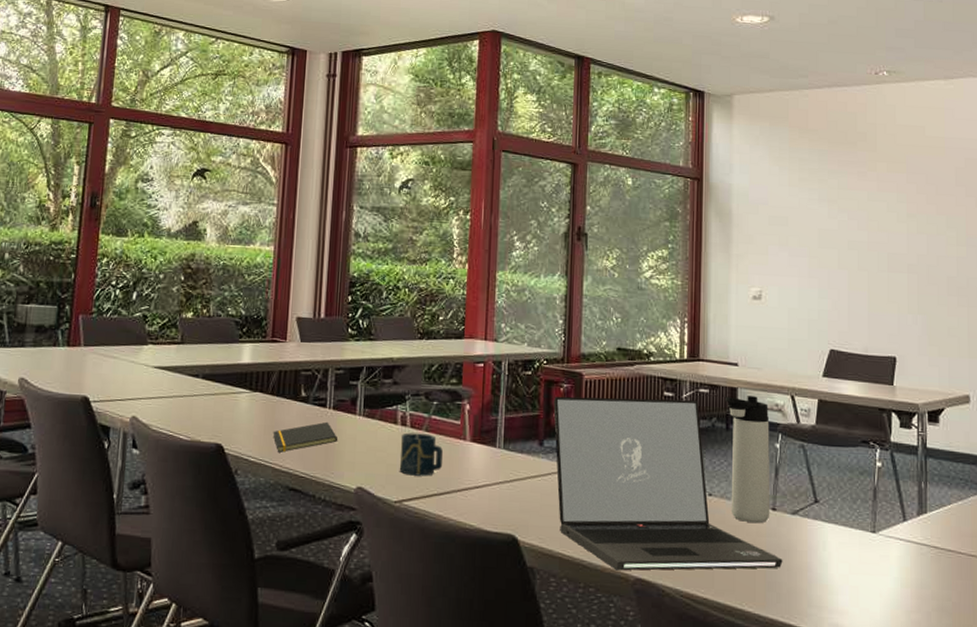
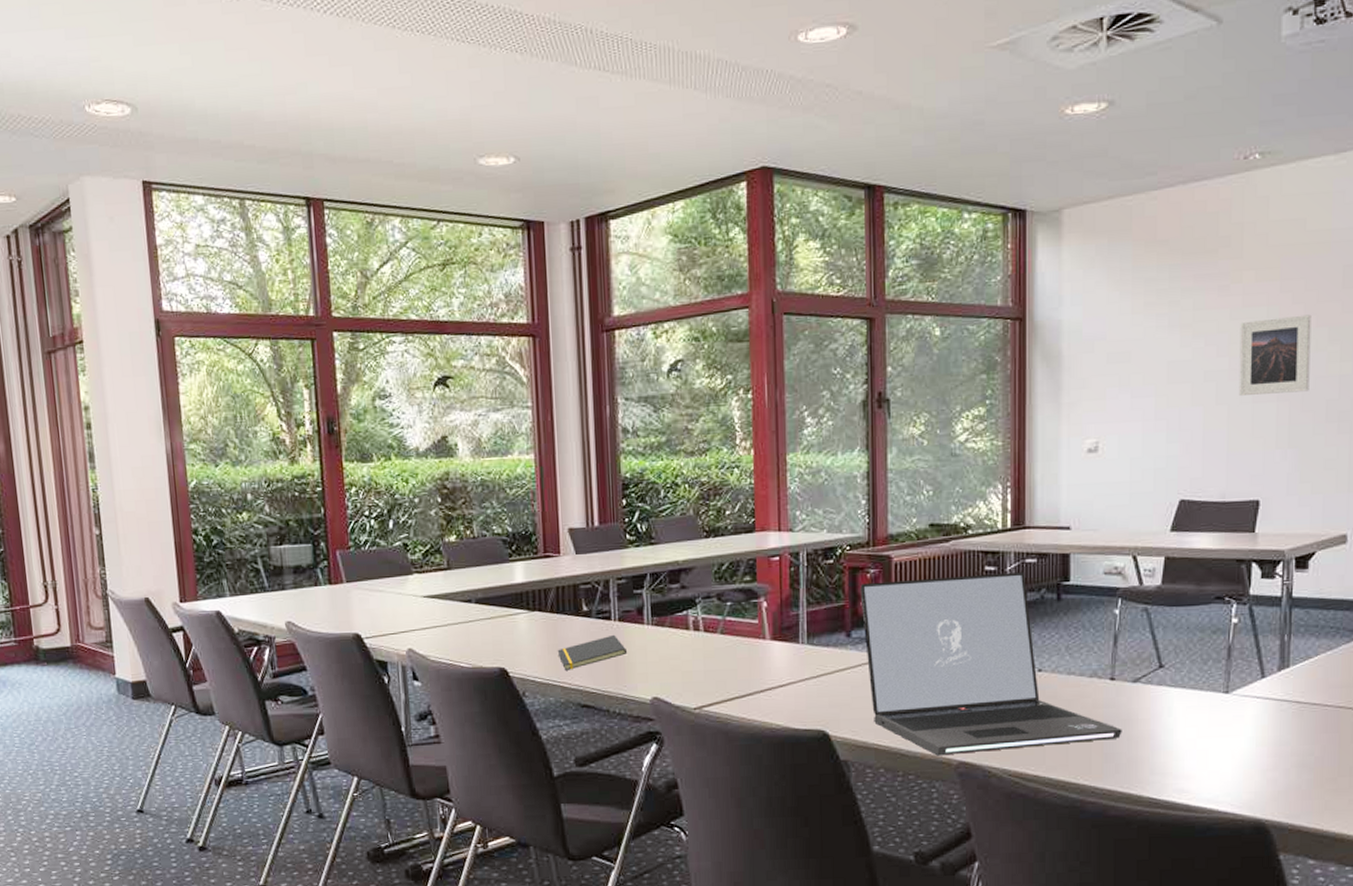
cup: present [399,432,444,476] -> none [694,636,743,681]
thermos bottle: present [725,396,770,524] -> none [1056,561,1108,696]
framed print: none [876,203,933,268] -> present [1238,314,1312,395]

